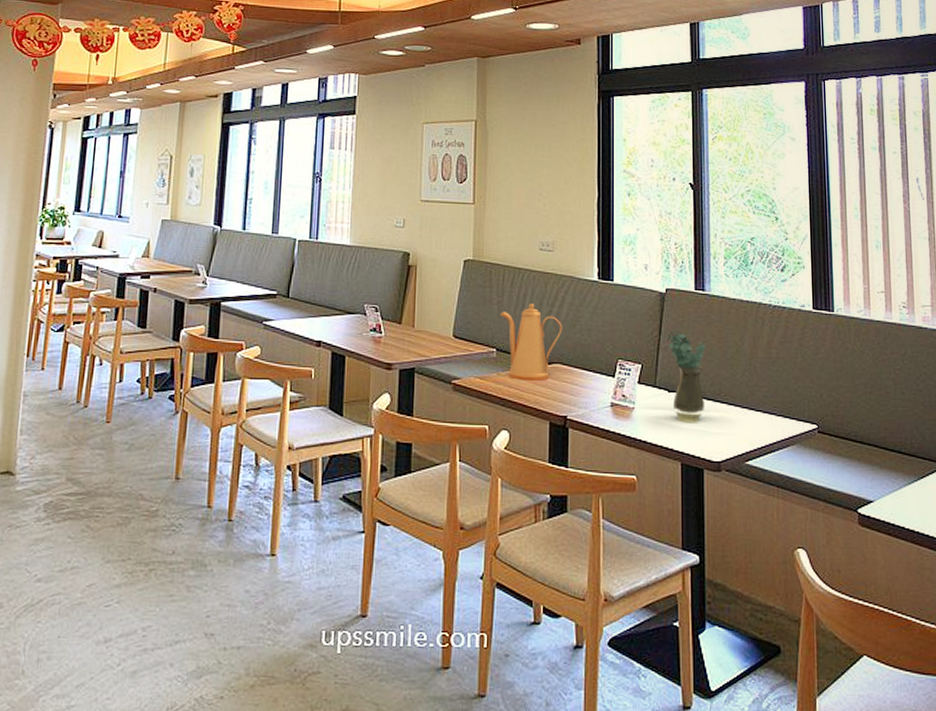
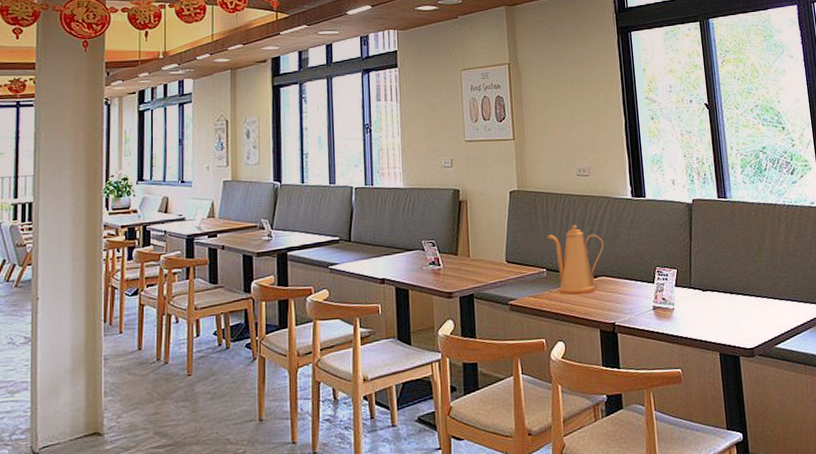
vase: present [667,329,706,423] -> none [697,235,736,317]

